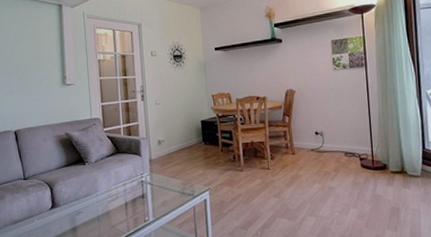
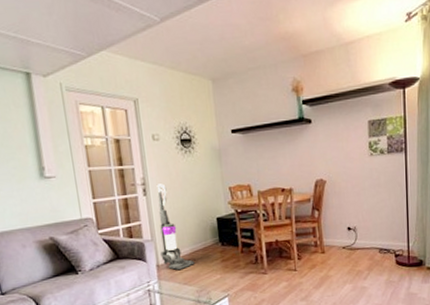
vacuum cleaner: none [152,91,181,165] -> present [156,183,195,271]

